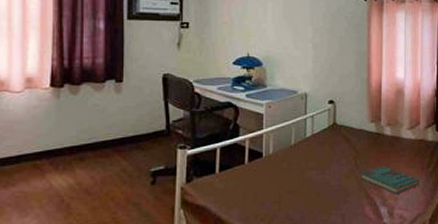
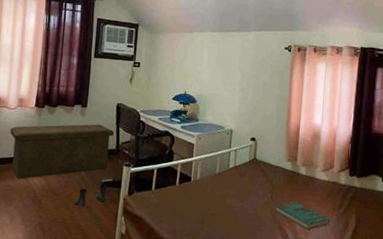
storage bench: none [16,102,161,181] -> present [10,124,114,179]
boots: none [115,174,158,205] -> present [73,184,107,207]

